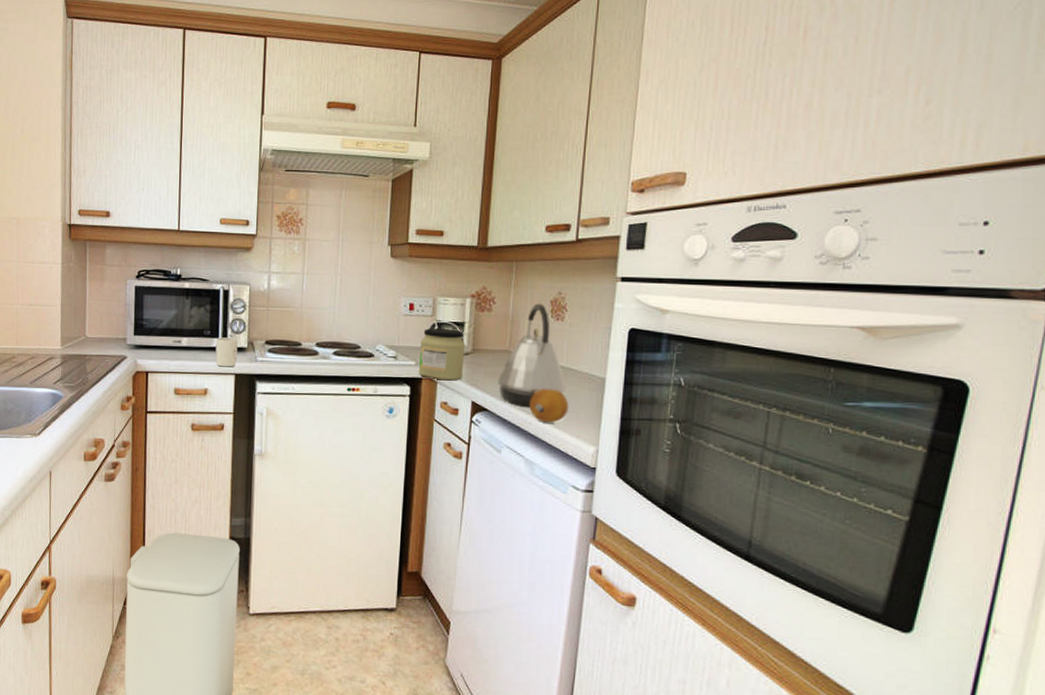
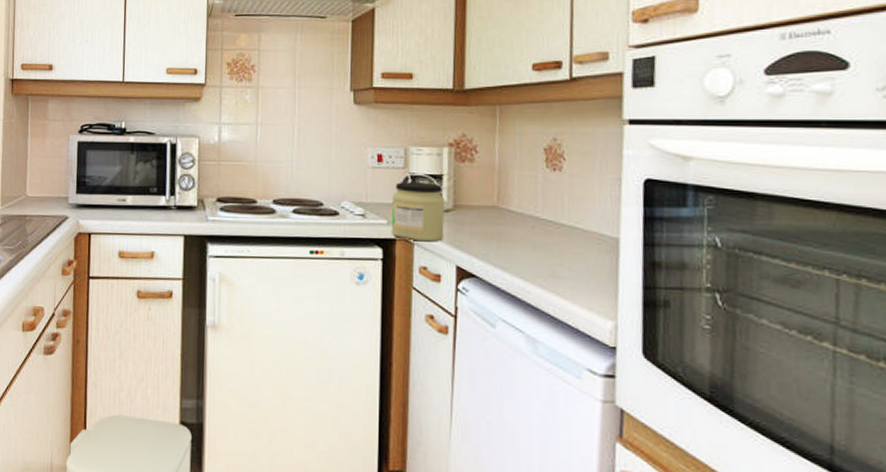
mug: present [215,337,238,367] -> none [162,195,187,228]
kettle: present [498,303,567,407] -> none [486,151,571,273]
fruit: present [529,389,569,423] -> none [526,251,576,292]

